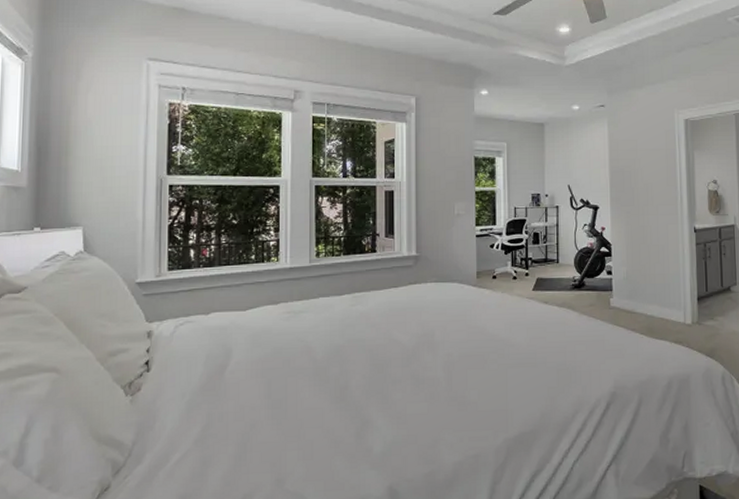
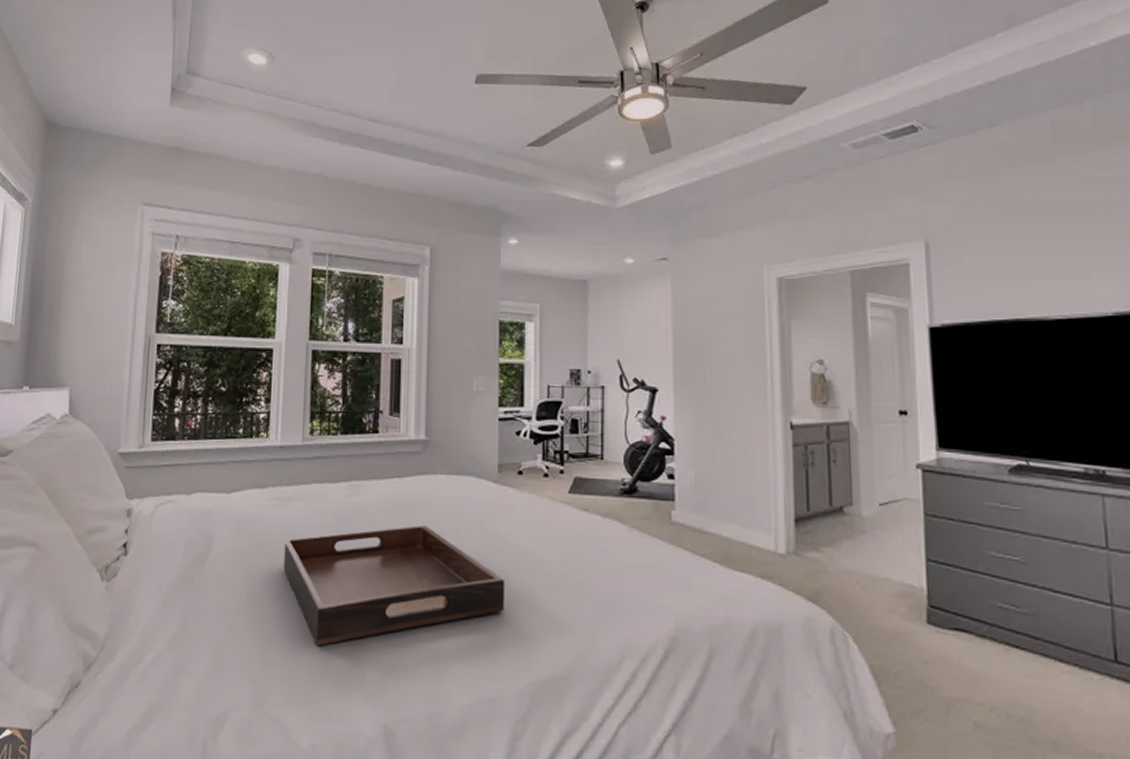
serving tray: none [297,325,485,431] -> present [283,525,506,647]

